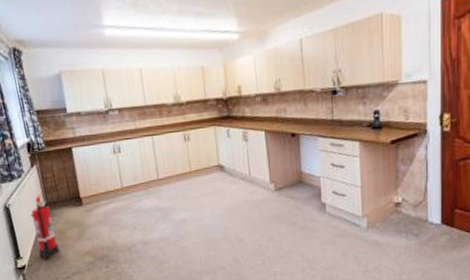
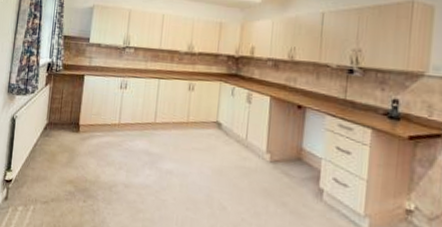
fire extinguisher: present [31,193,59,258] -> none [27,111,49,177]

